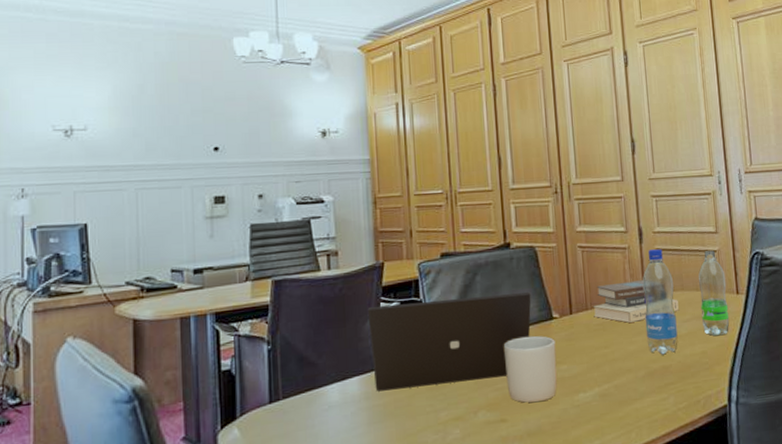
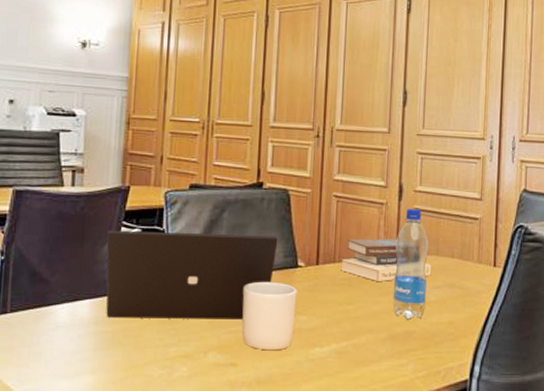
bottle: present [698,250,730,336] -> none [453,217,485,308]

